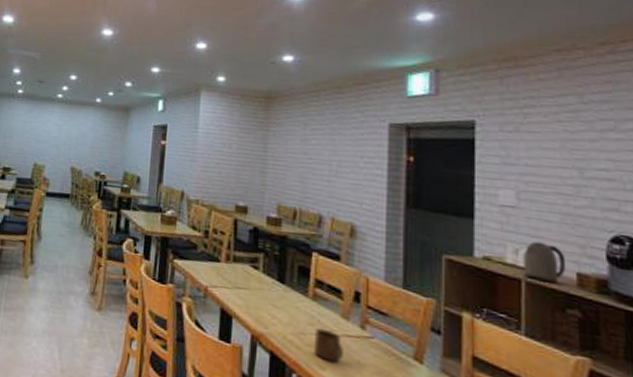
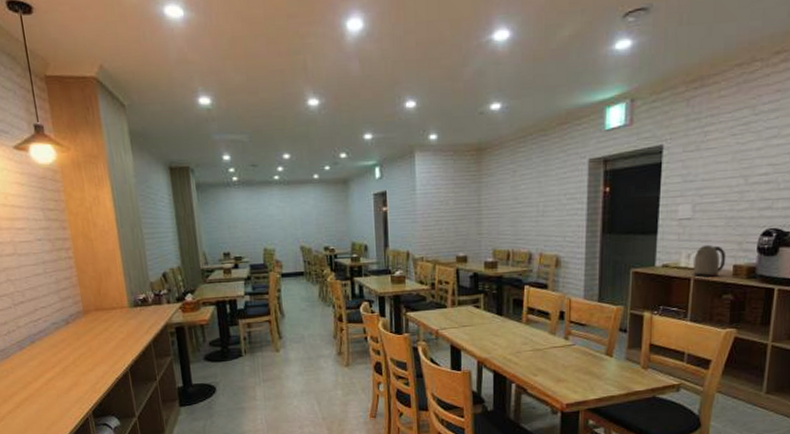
cup: present [313,327,343,362] -> none [527,345,551,369]

